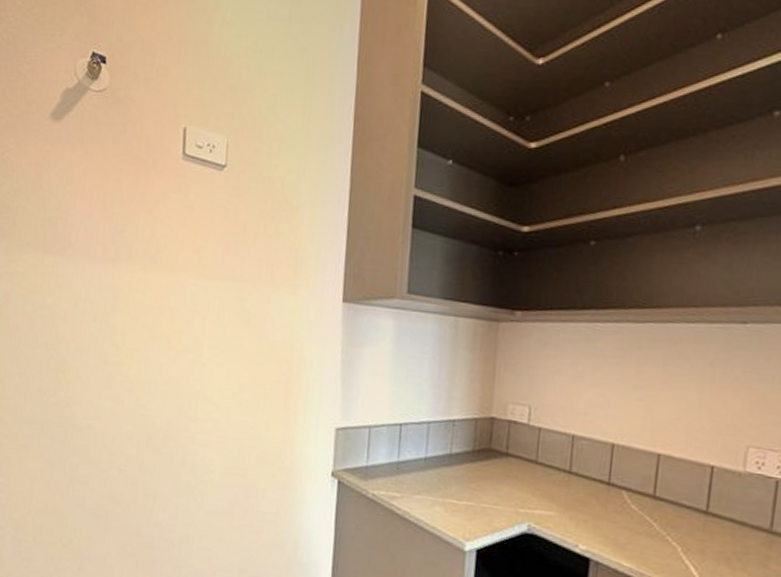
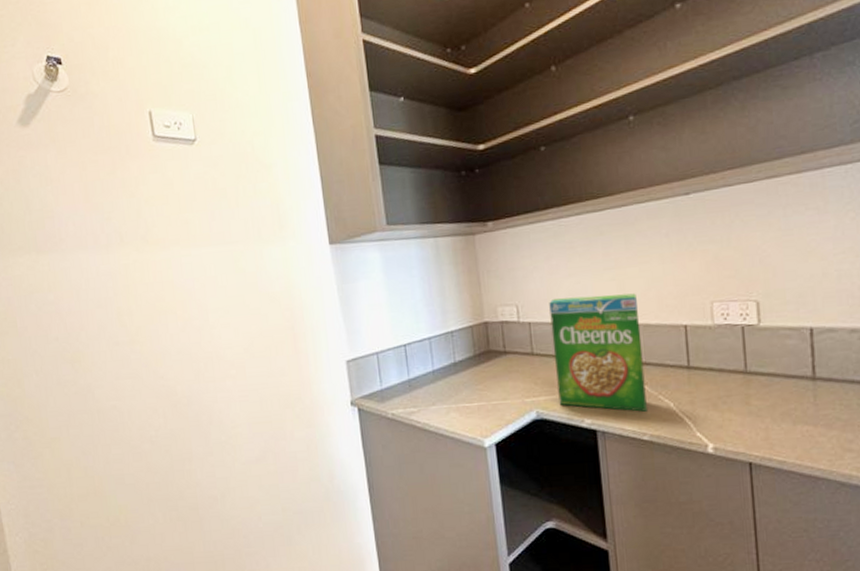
cereal box: none [555,408,664,550] -> present [549,293,647,412]

